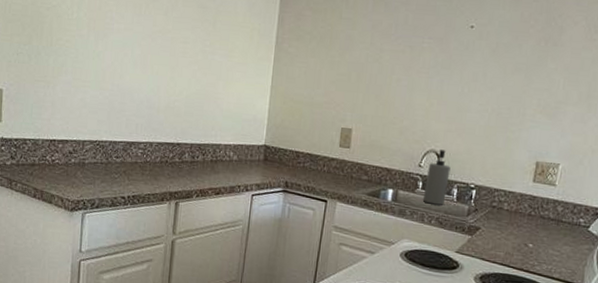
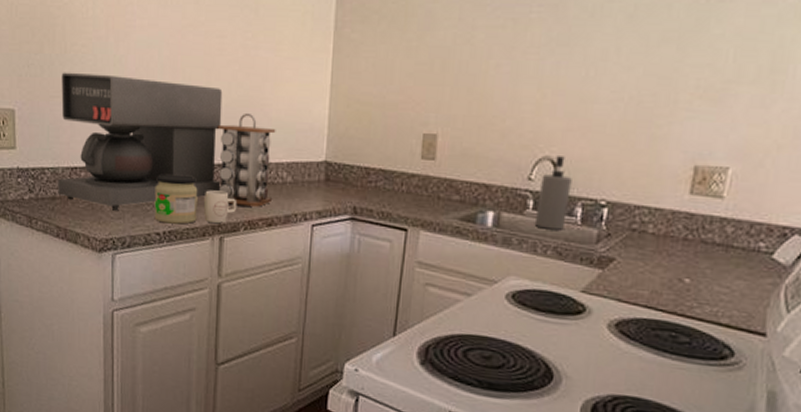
coffee maker: none [37,61,184,178] -> present [58,72,223,211]
jar: none [120,149,159,191] -> present [154,174,198,225]
mug: none [163,163,192,191] -> present [204,190,238,224]
spice rack: none [177,103,226,179] -> present [217,112,276,207]

